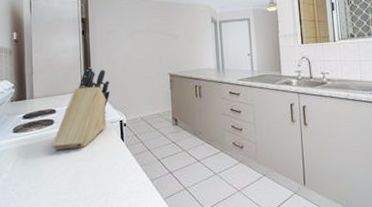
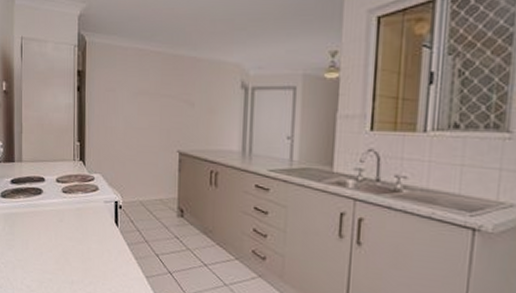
knife block: present [52,67,111,151] -> none [39,132,107,226]

